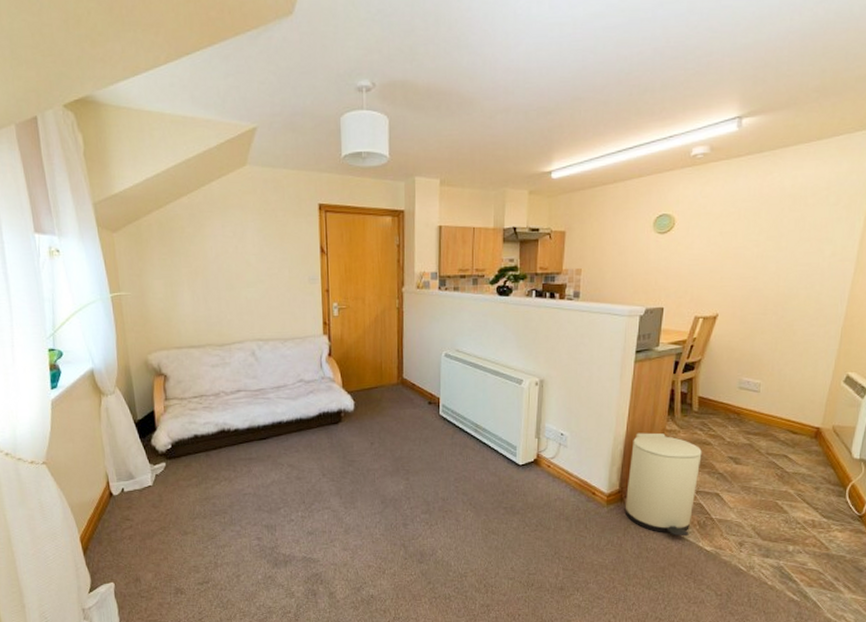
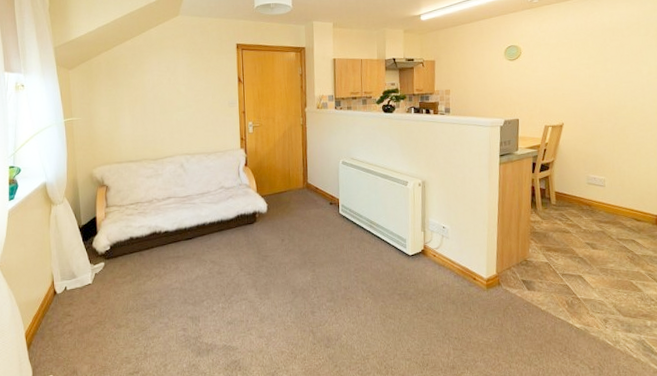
pedal bin: present [624,432,702,536] -> none [502,223,563,315]

